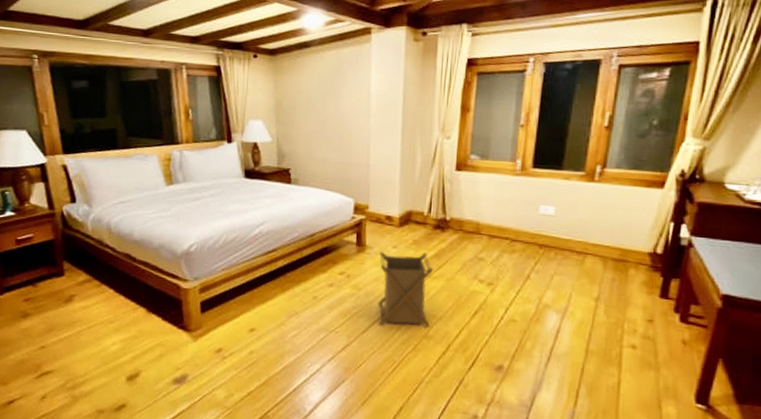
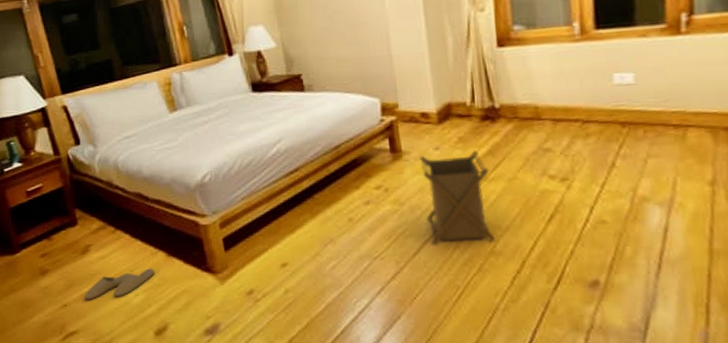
slippers: none [62,321,133,345] -> present [84,268,154,300]

